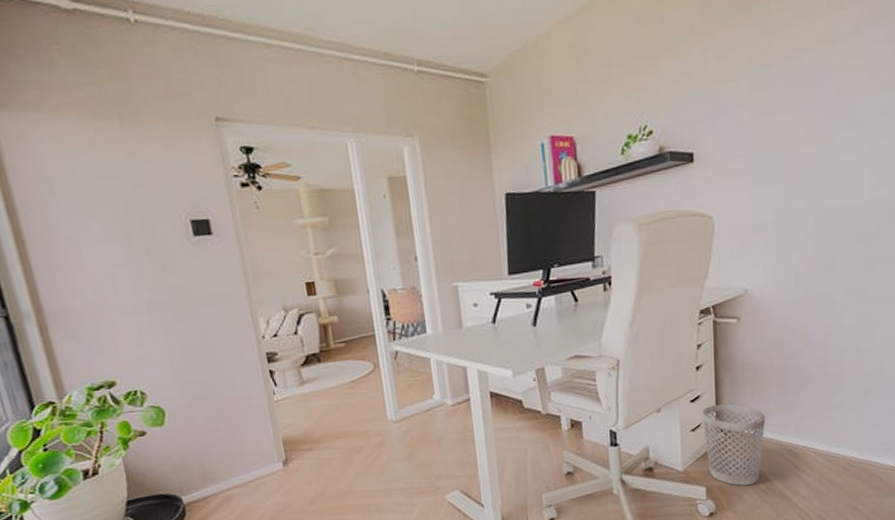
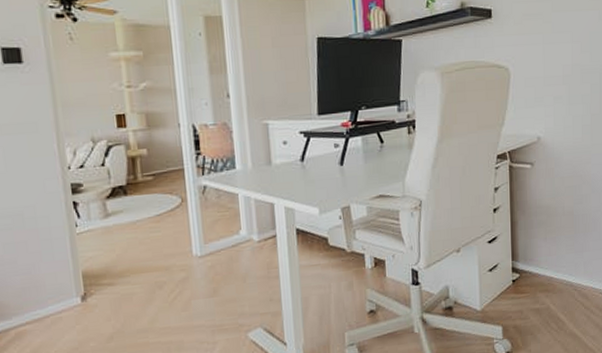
wastebasket: present [701,404,766,486] -> none [498,245,558,326]

